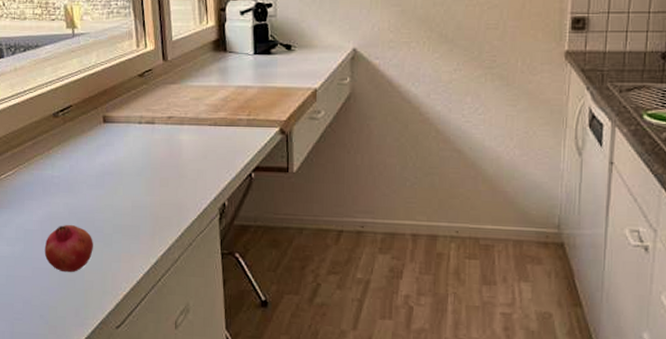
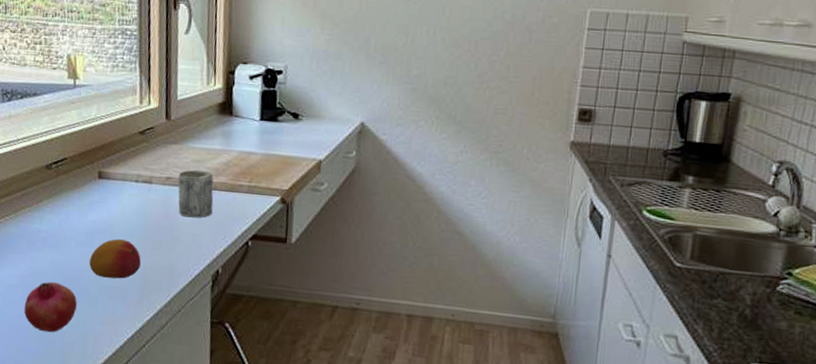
fruit: none [102,180,150,218] -> present [89,239,141,279]
mug: none [180,107,215,154] -> present [178,169,214,218]

